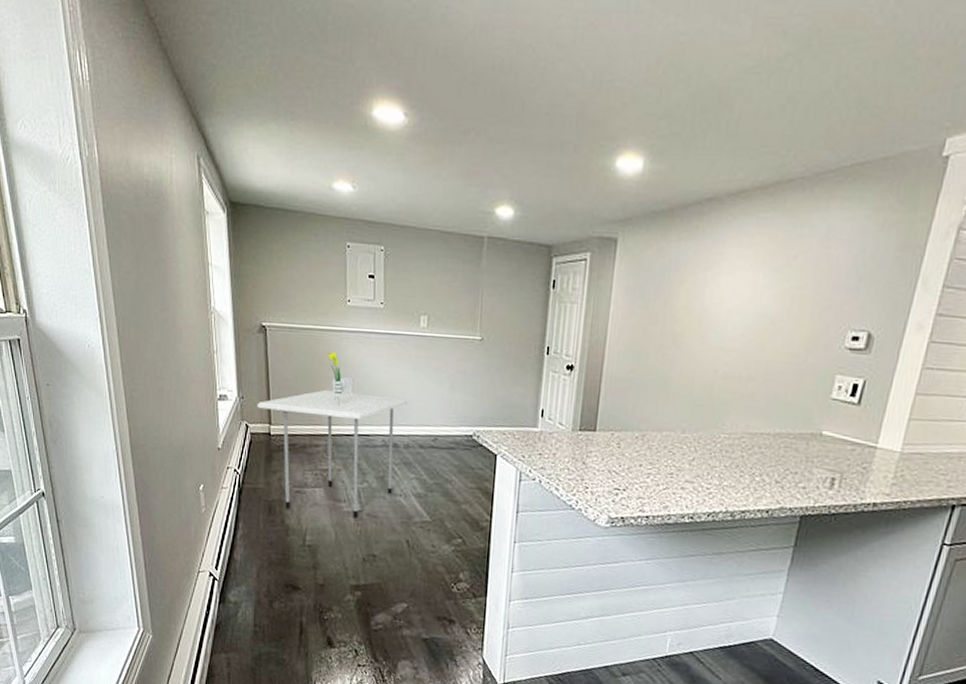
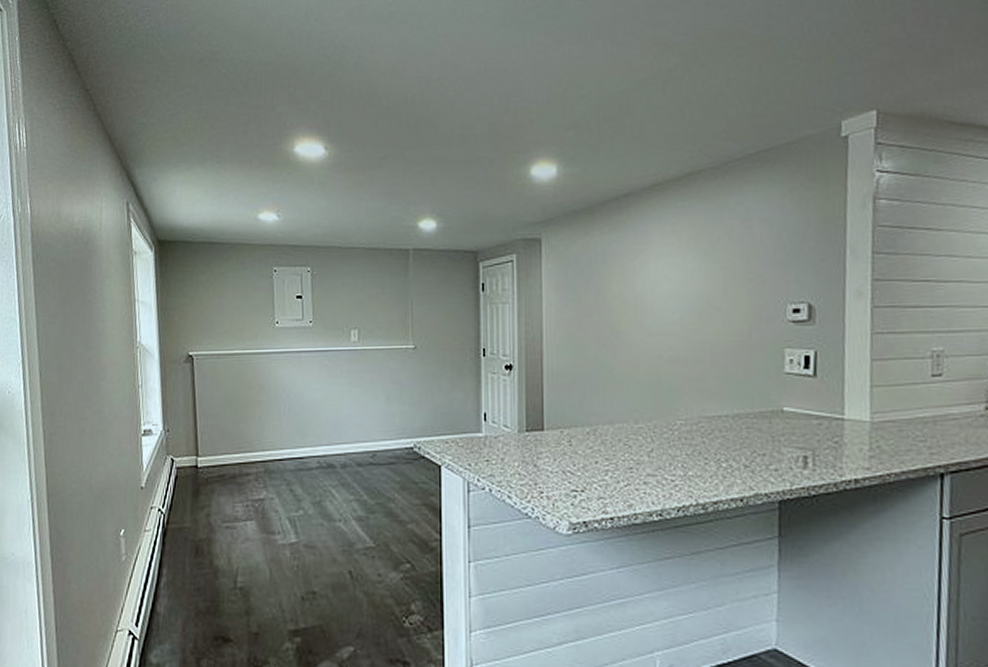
dining table: present [257,389,410,518] -> none [183,413,345,551]
bouquet: present [327,352,354,407] -> none [257,375,284,431]

